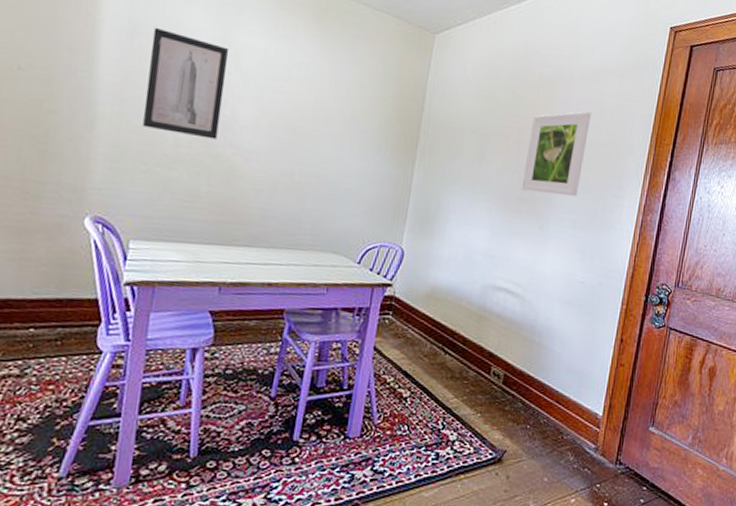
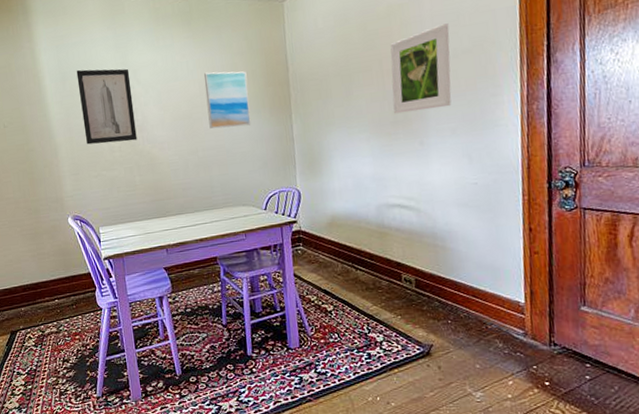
wall art: none [315,83,376,160] -> present [204,71,251,129]

